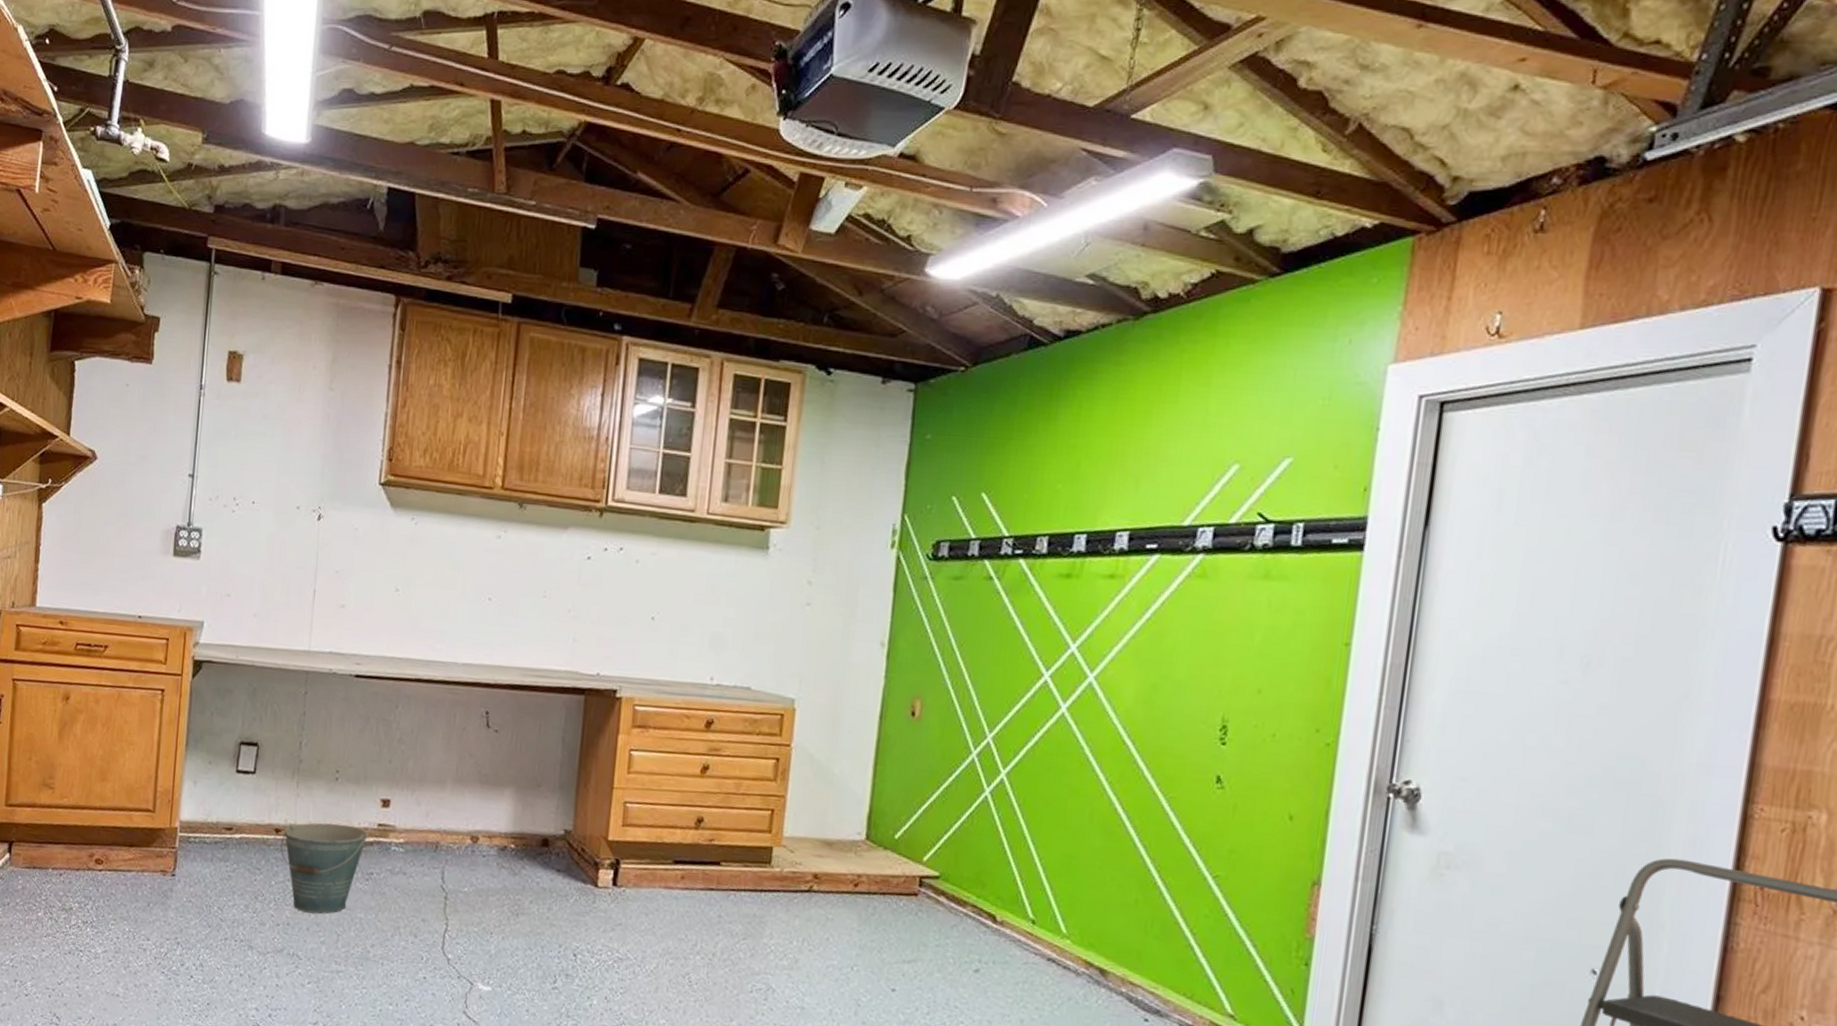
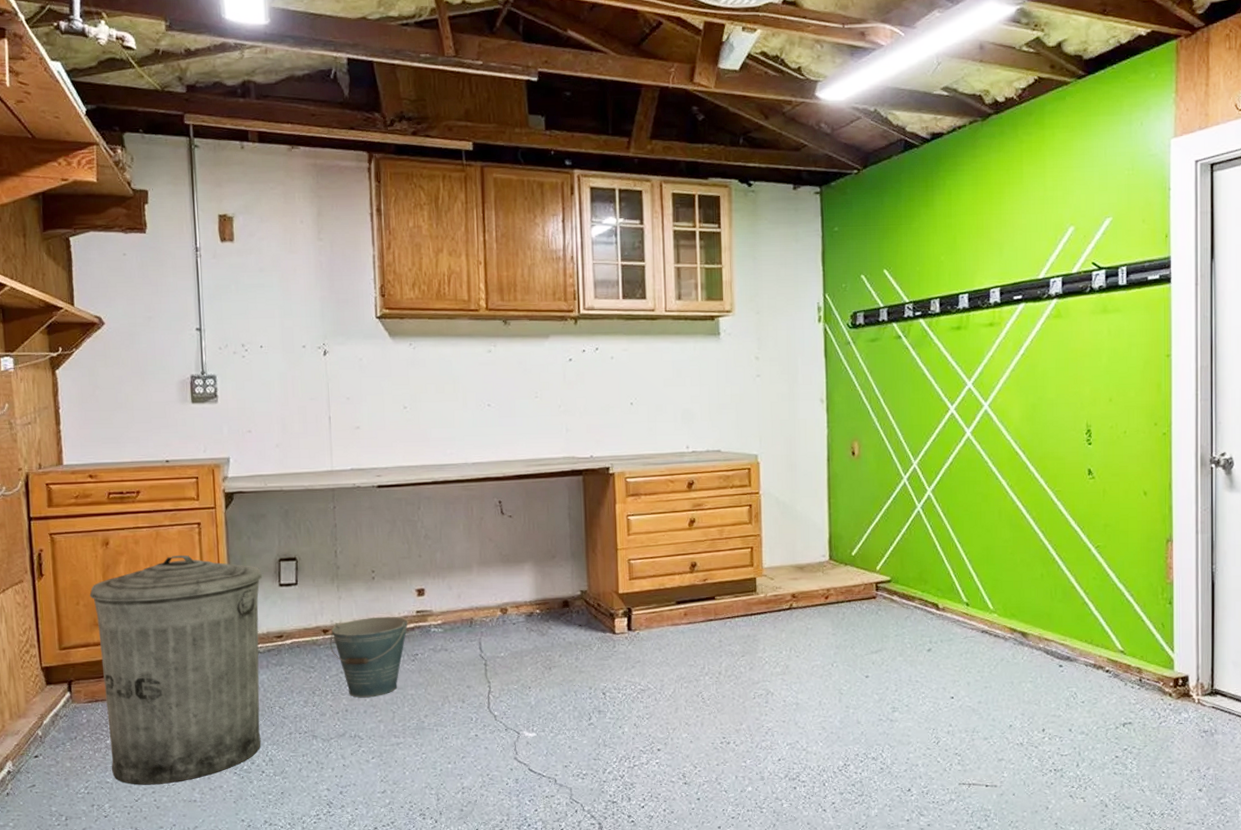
trash can: none [39,721,220,972] -> present [89,555,262,785]

